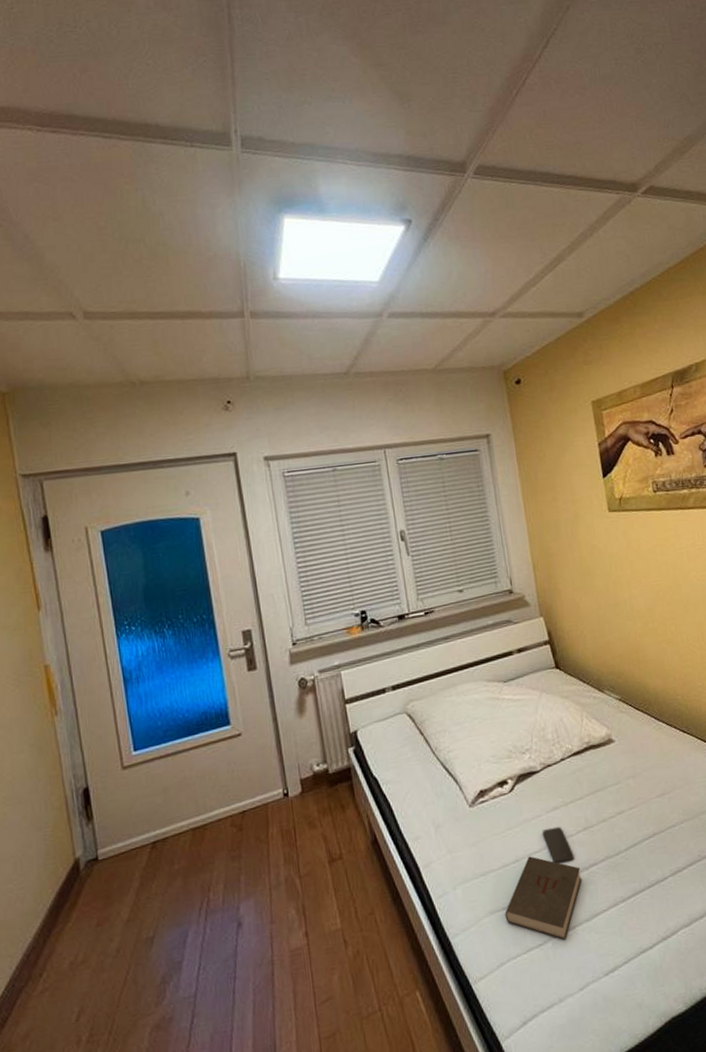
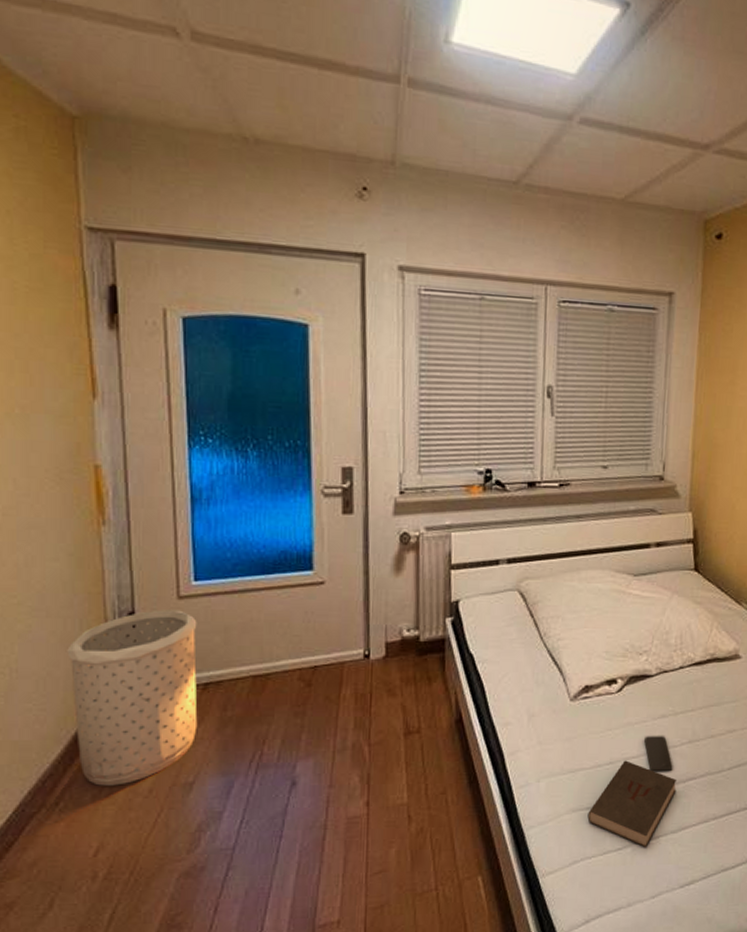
laundry basket: none [36,779,151,953] -> present [65,610,198,786]

